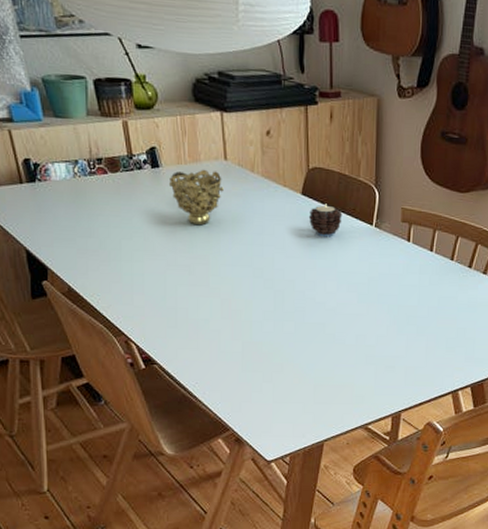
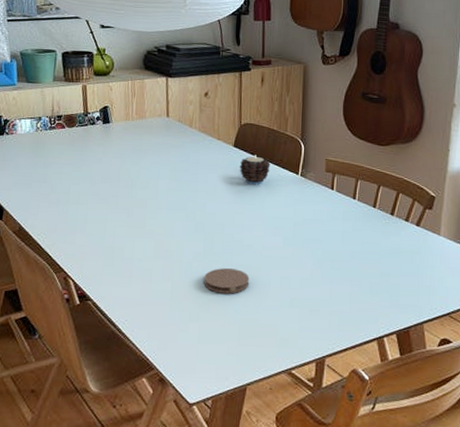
decorative bowl: present [168,169,224,226] -> none [116,124,164,173]
coaster: none [276,326,324,353] -> present [204,267,250,294]

